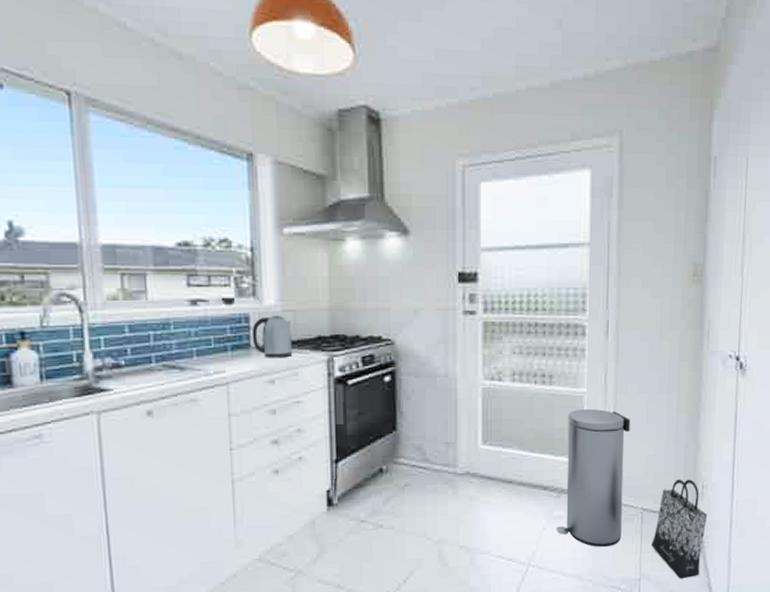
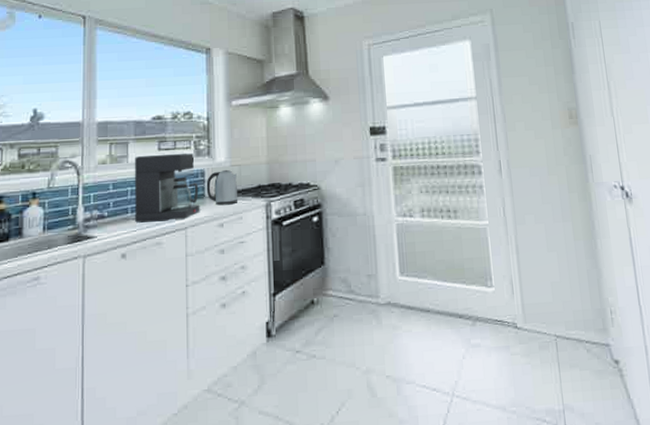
coffee maker: none [155,291,245,375] -> present [134,153,200,223]
pedal bin: present [556,408,630,547] -> none [474,239,539,376]
shopping bag: present [651,478,708,579] -> none [570,304,624,410]

